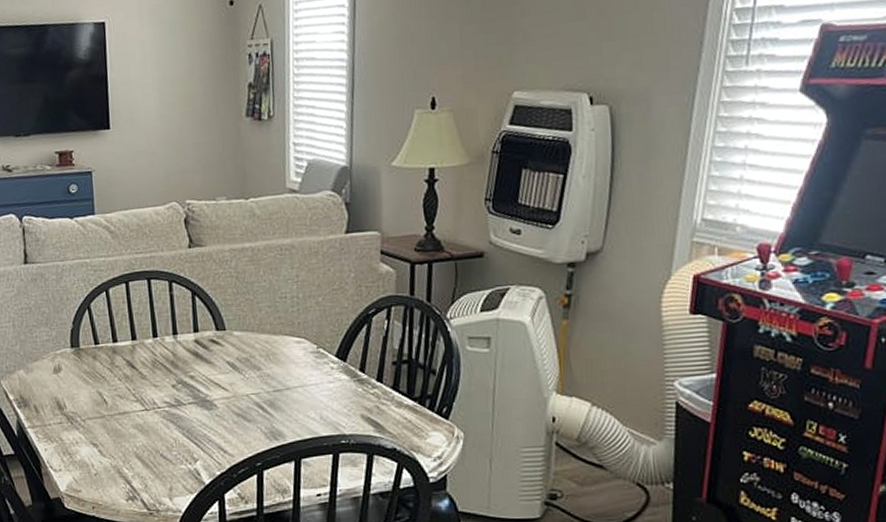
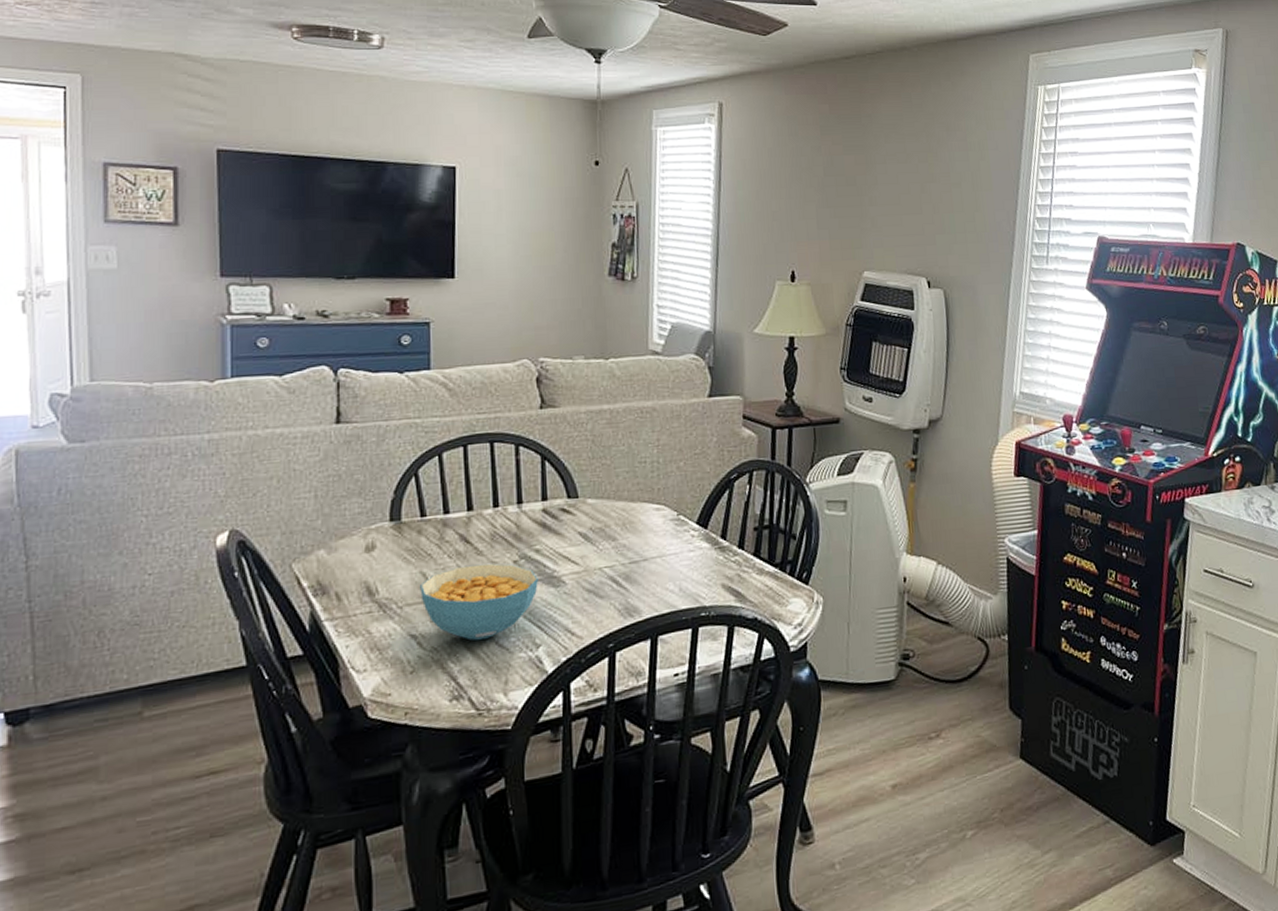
cereal bowl: none [98,386,194,452] -> present [420,563,538,641]

